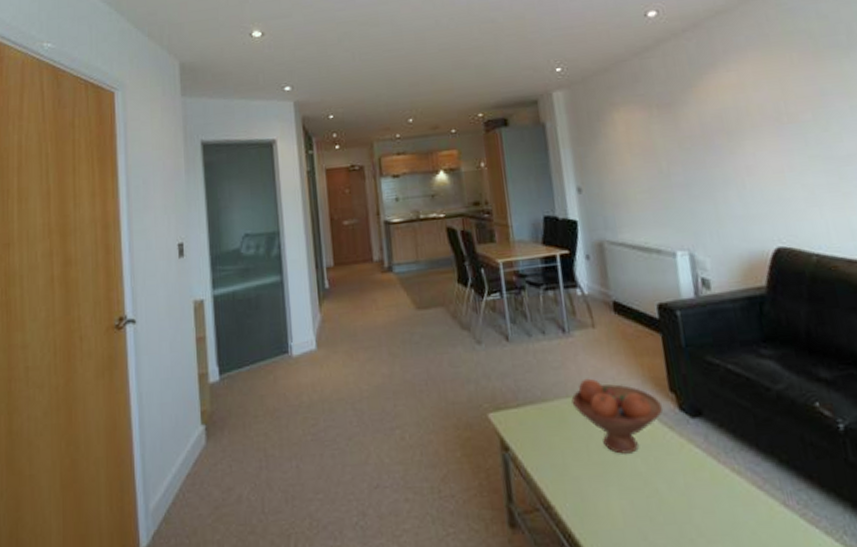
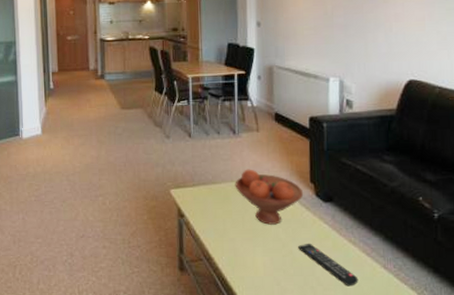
remote control: none [664,476,753,536] -> present [297,243,359,286]

